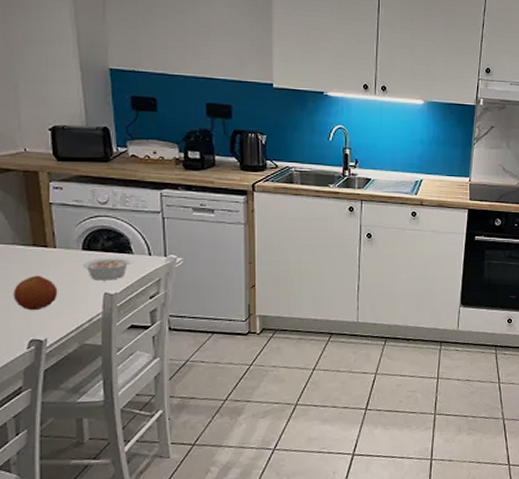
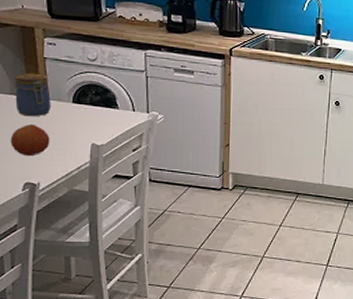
jar: none [18,220,58,268] -> present [15,72,51,117]
legume: present [82,258,131,281] -> none [72,111,117,133]

